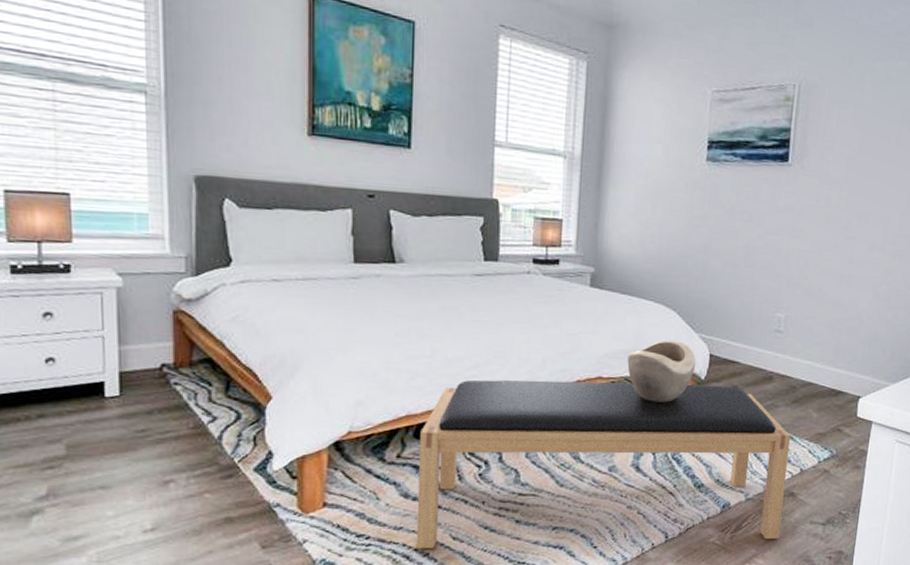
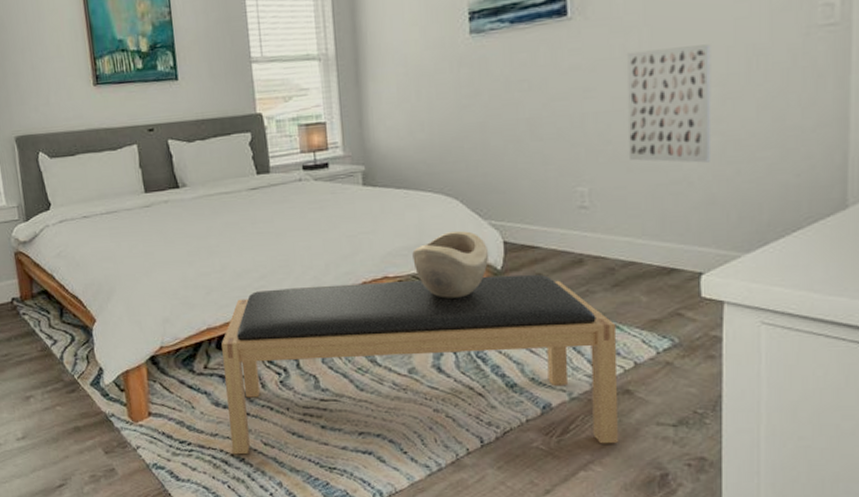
wall art: none [818,203,891,305] -> present [627,44,712,163]

